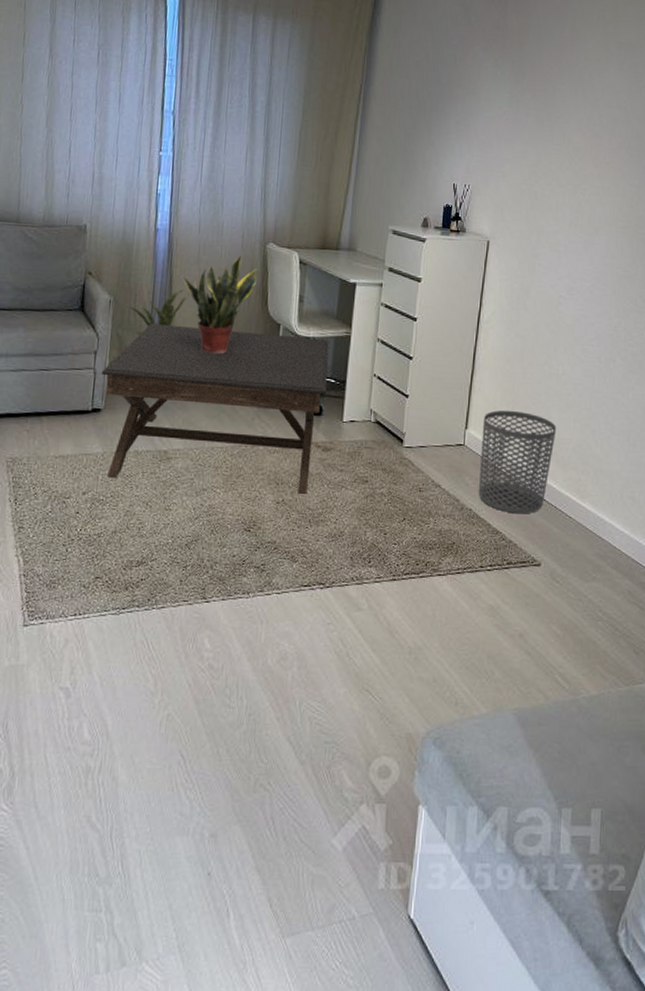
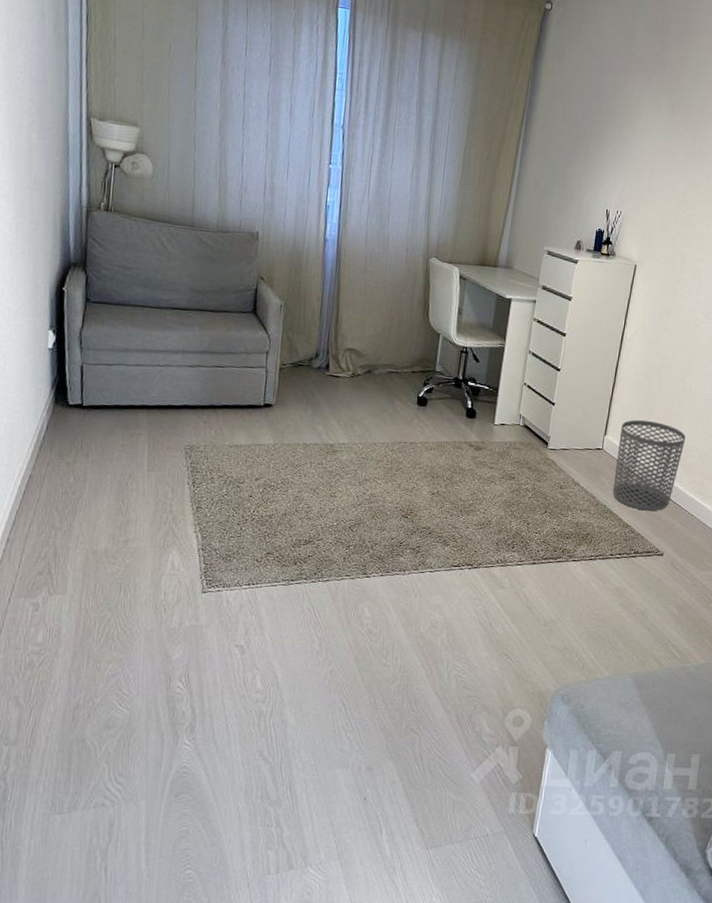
coffee table: present [101,323,329,494] -> none [273,328,485,487]
house plant: present [125,289,189,335] -> none [296,297,356,338]
potted plant: present [181,255,258,354] -> none [348,267,421,359]

